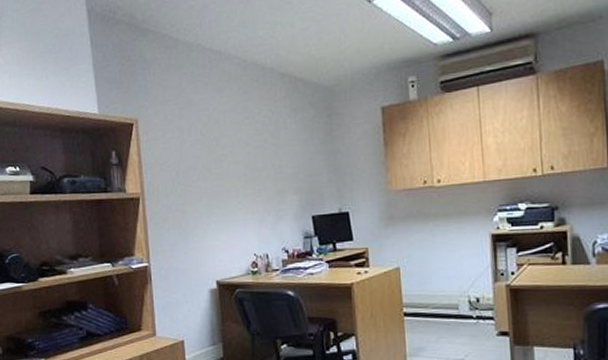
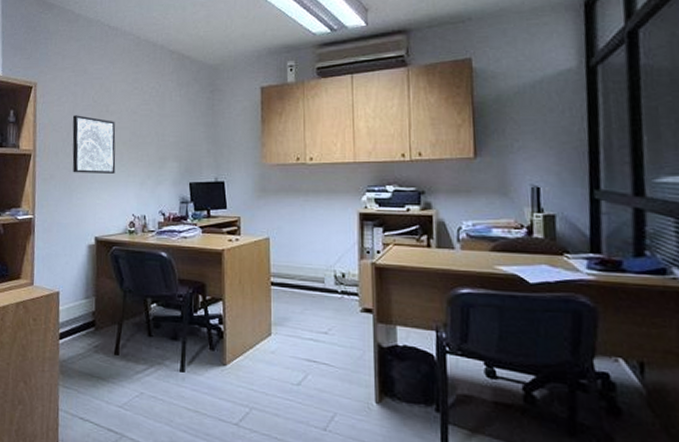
wall art: none [181,151,232,215] -> present [72,115,116,173]

